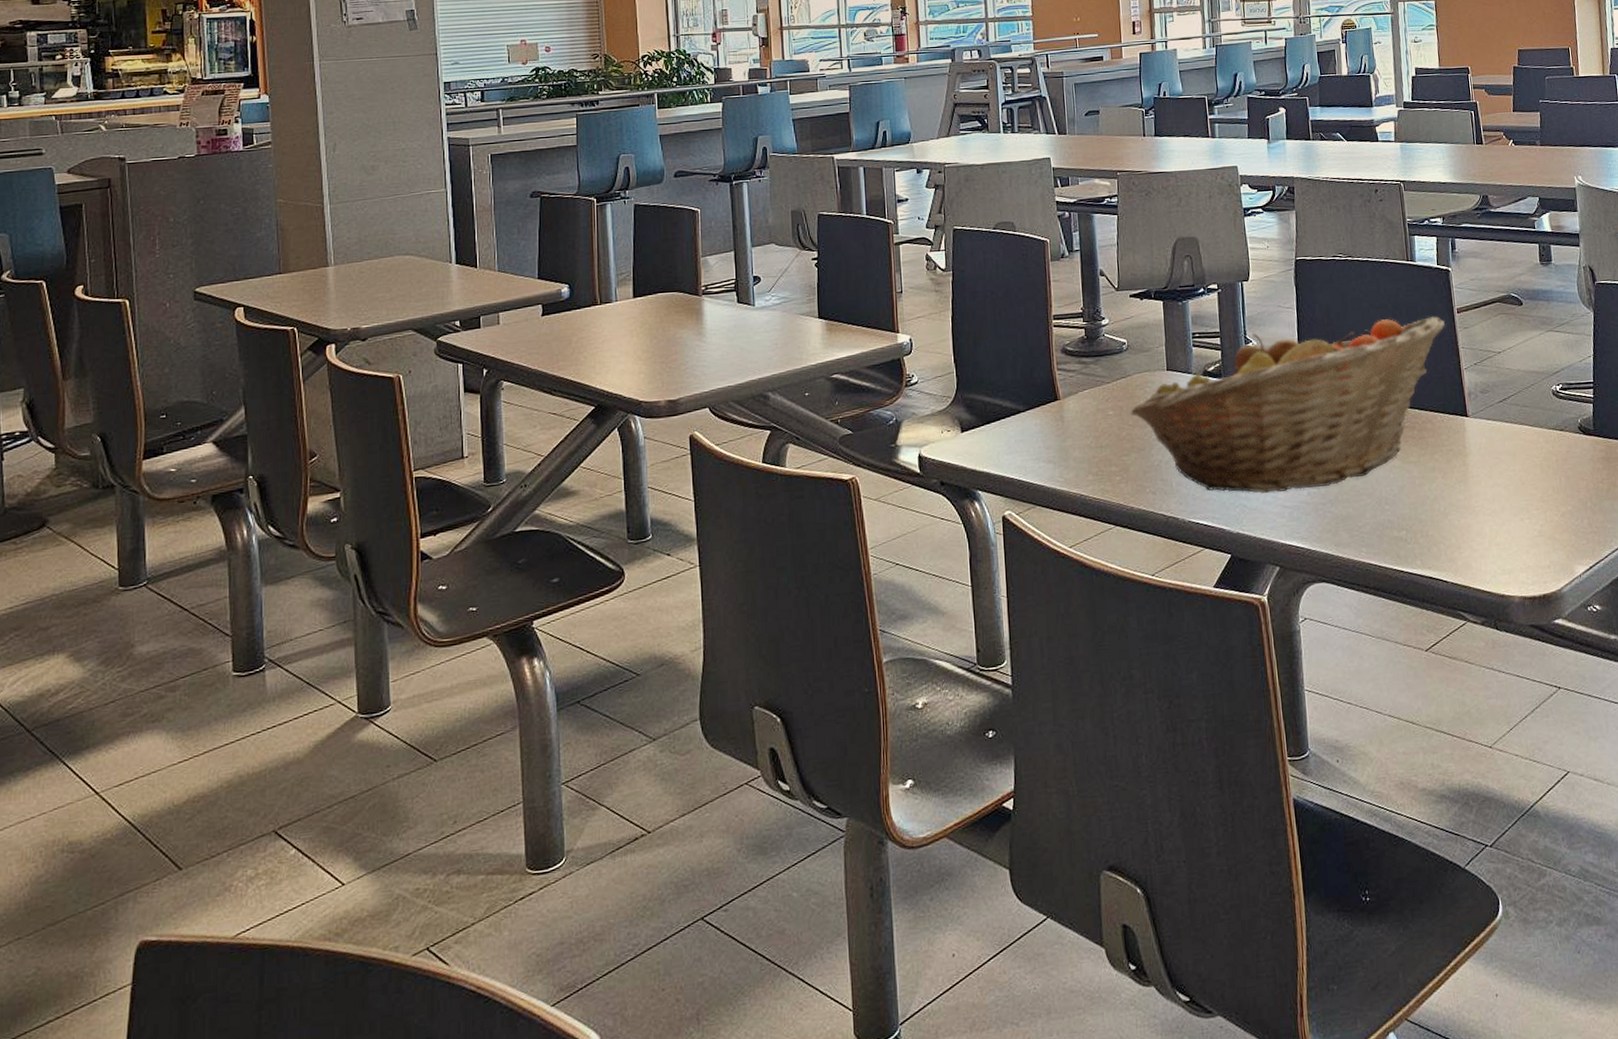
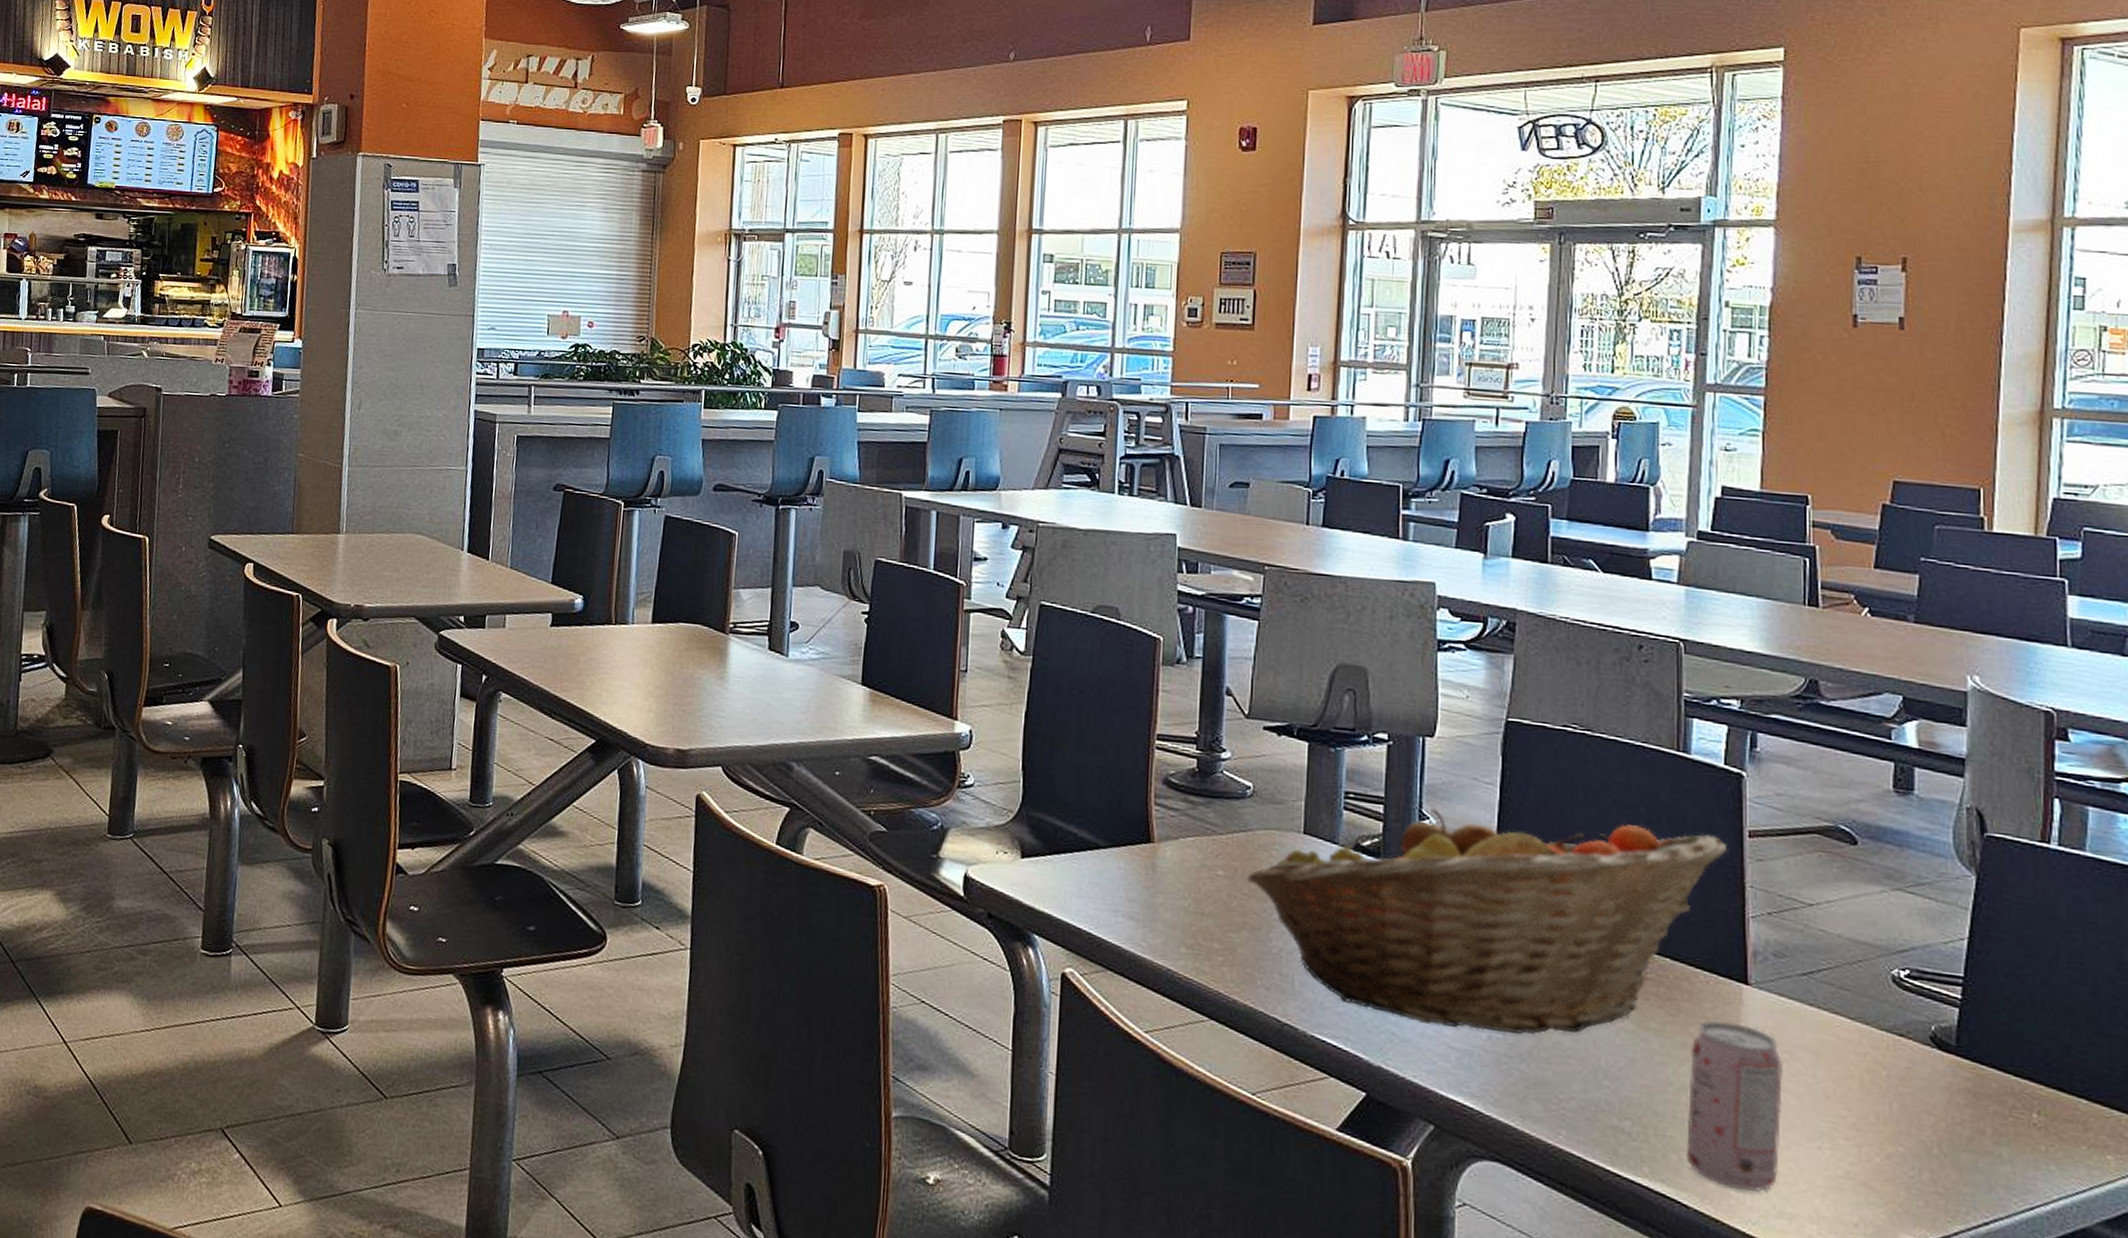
beverage can: none [1437,445,1500,563] -> present [1686,1020,1783,1193]

